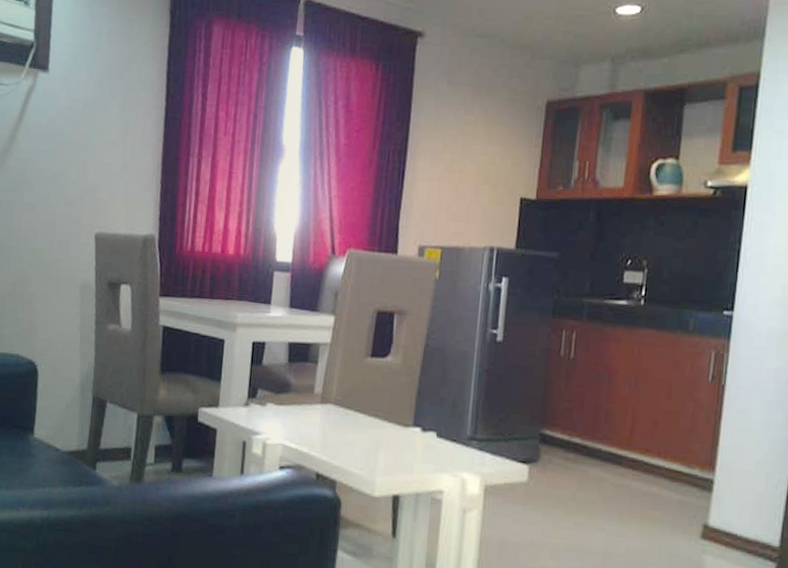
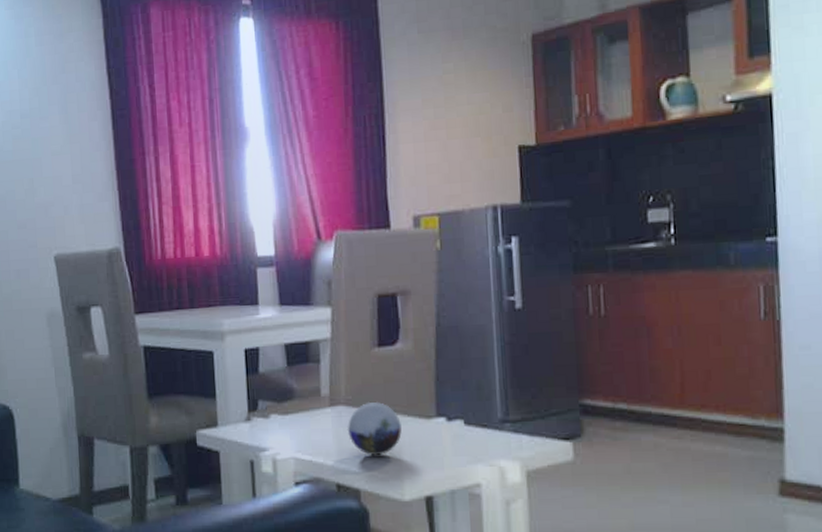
decorative orb: none [332,404,381,454] -> present [347,401,402,456]

